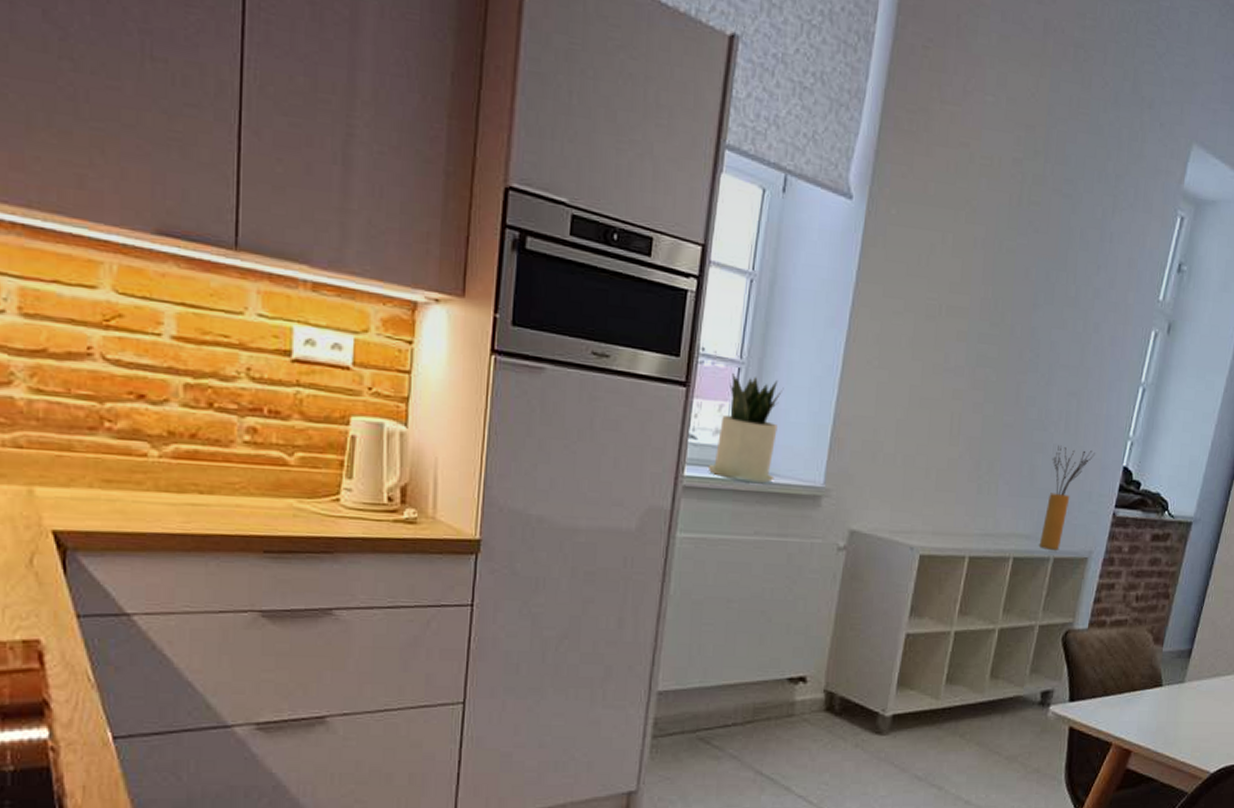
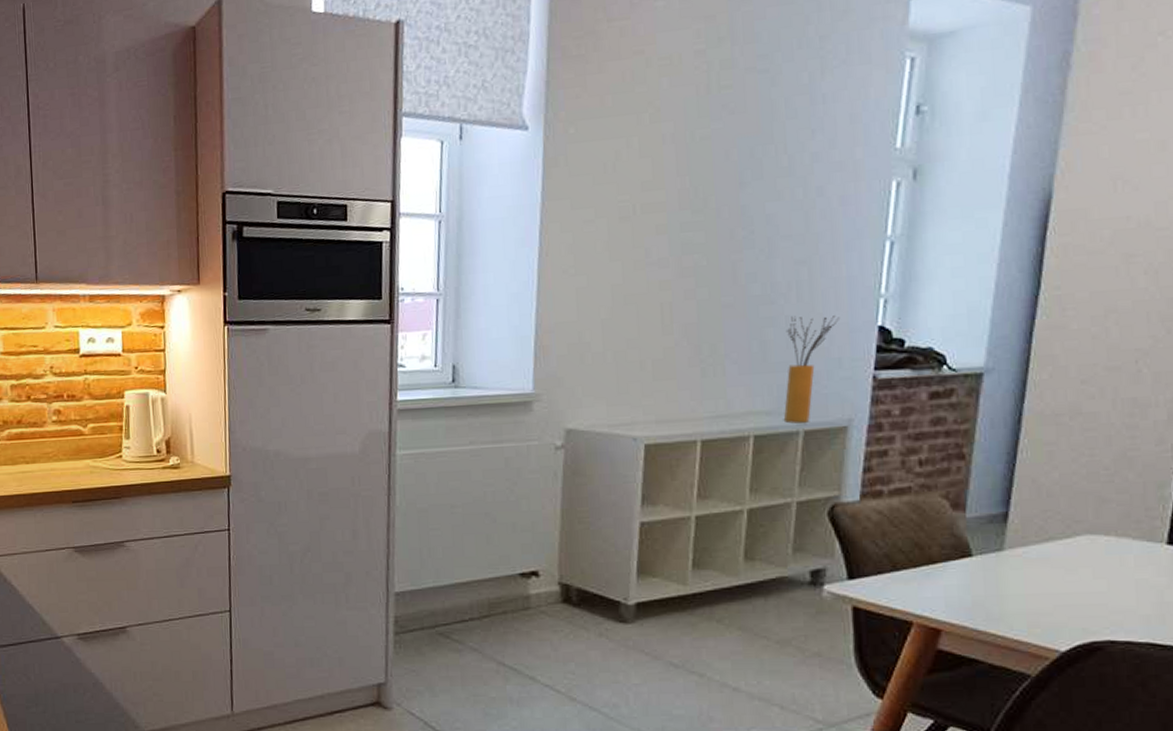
planter: present [707,373,784,484] -> none [418,304,483,399]

